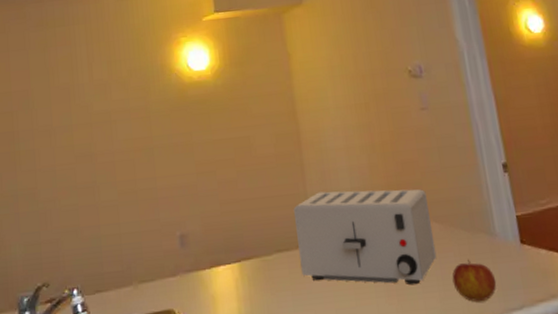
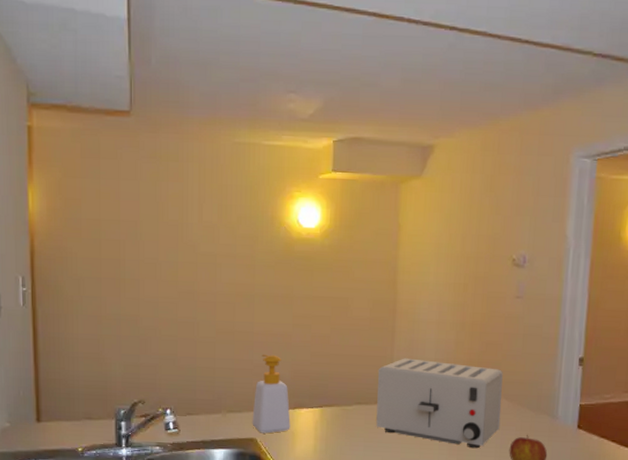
soap bottle: none [165,209,209,303] -> present [252,354,291,434]

